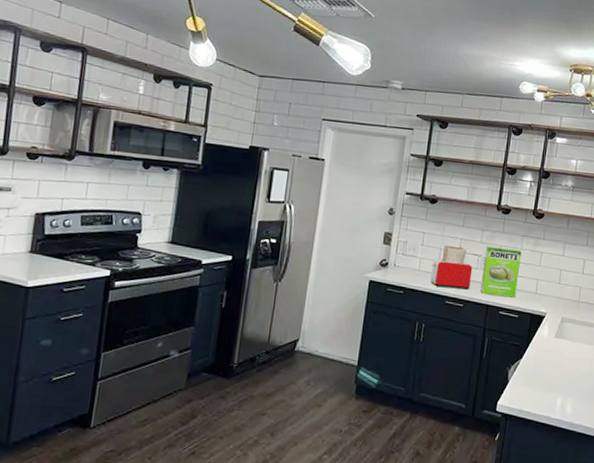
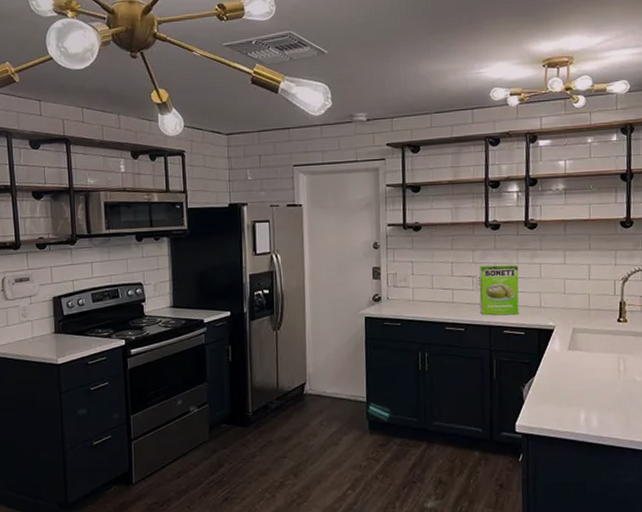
toaster: present [431,245,473,290] -> none [425,270,469,315]

